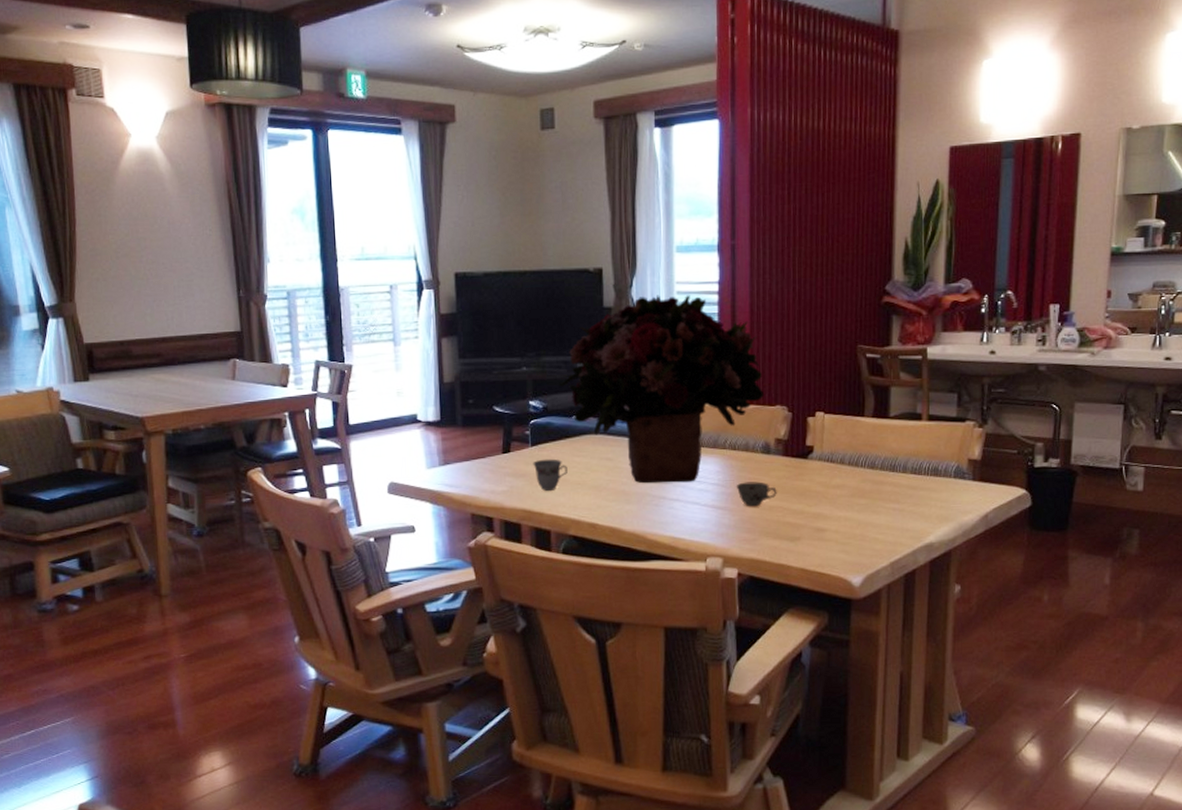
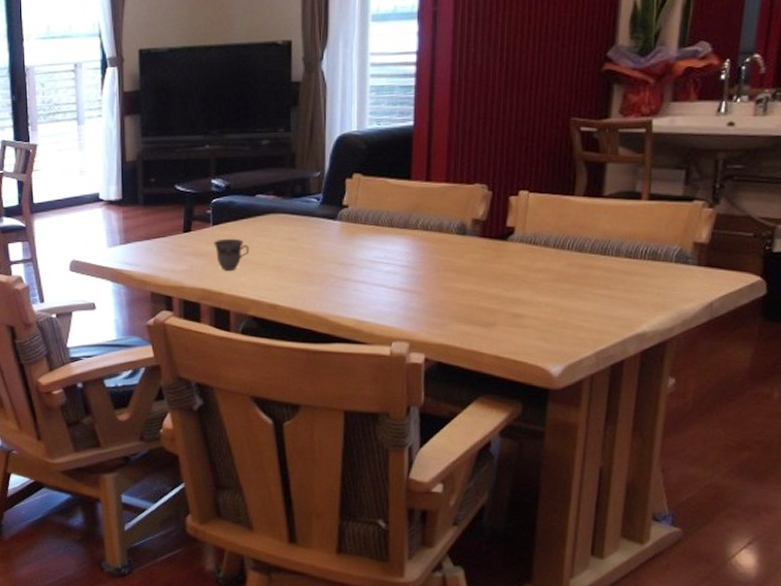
bouquet: present [558,295,764,483] -> none [242,67,462,264]
teacup: present [736,481,777,507] -> none [426,264,472,291]

